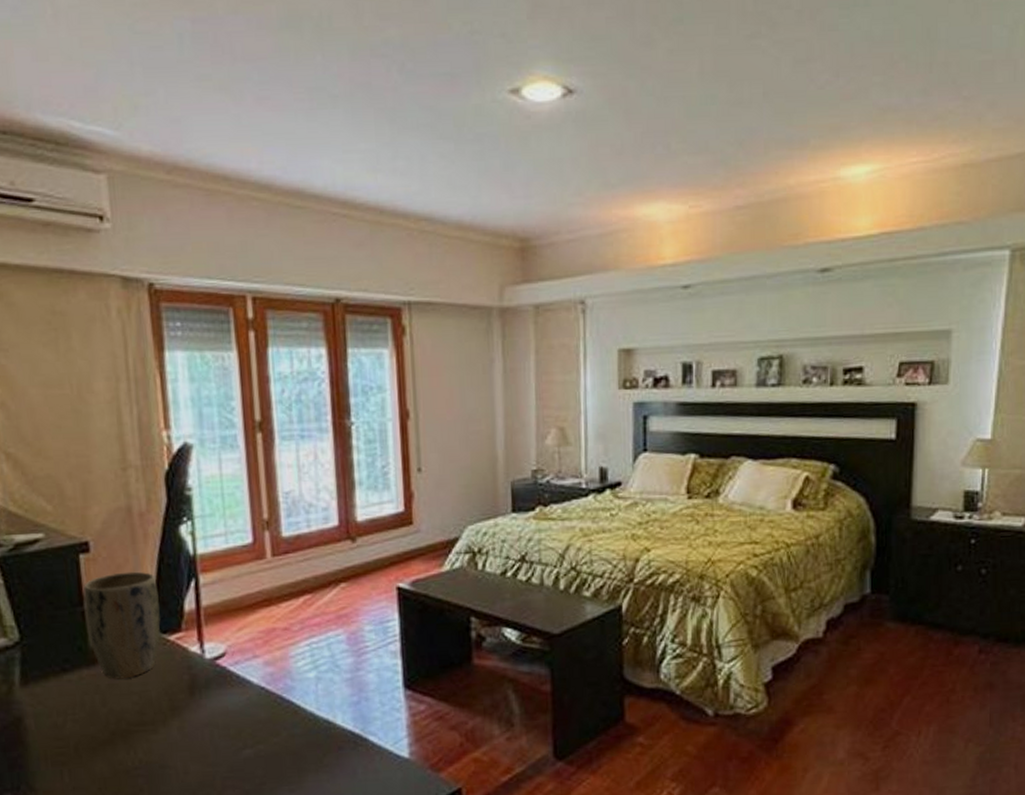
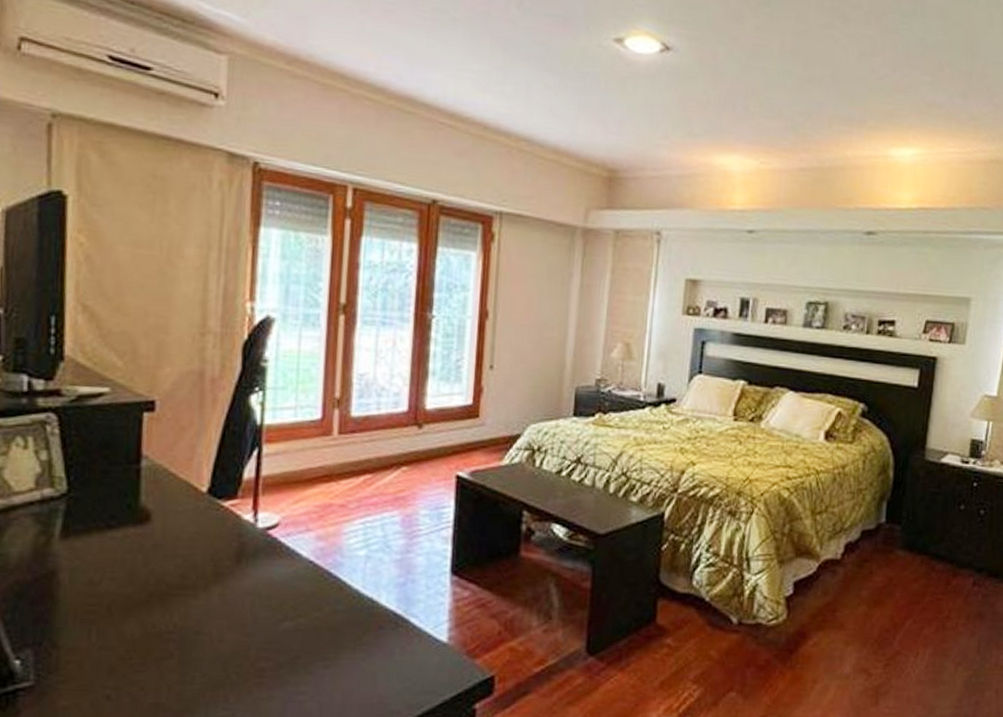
plant pot: present [83,571,161,680] -> none [139,434,219,541]

